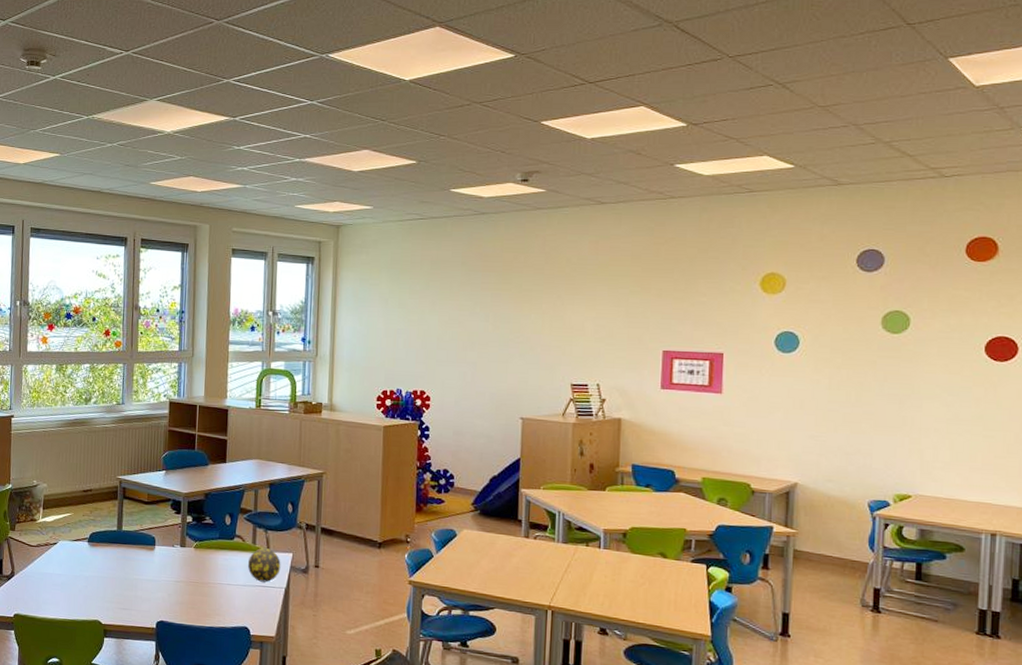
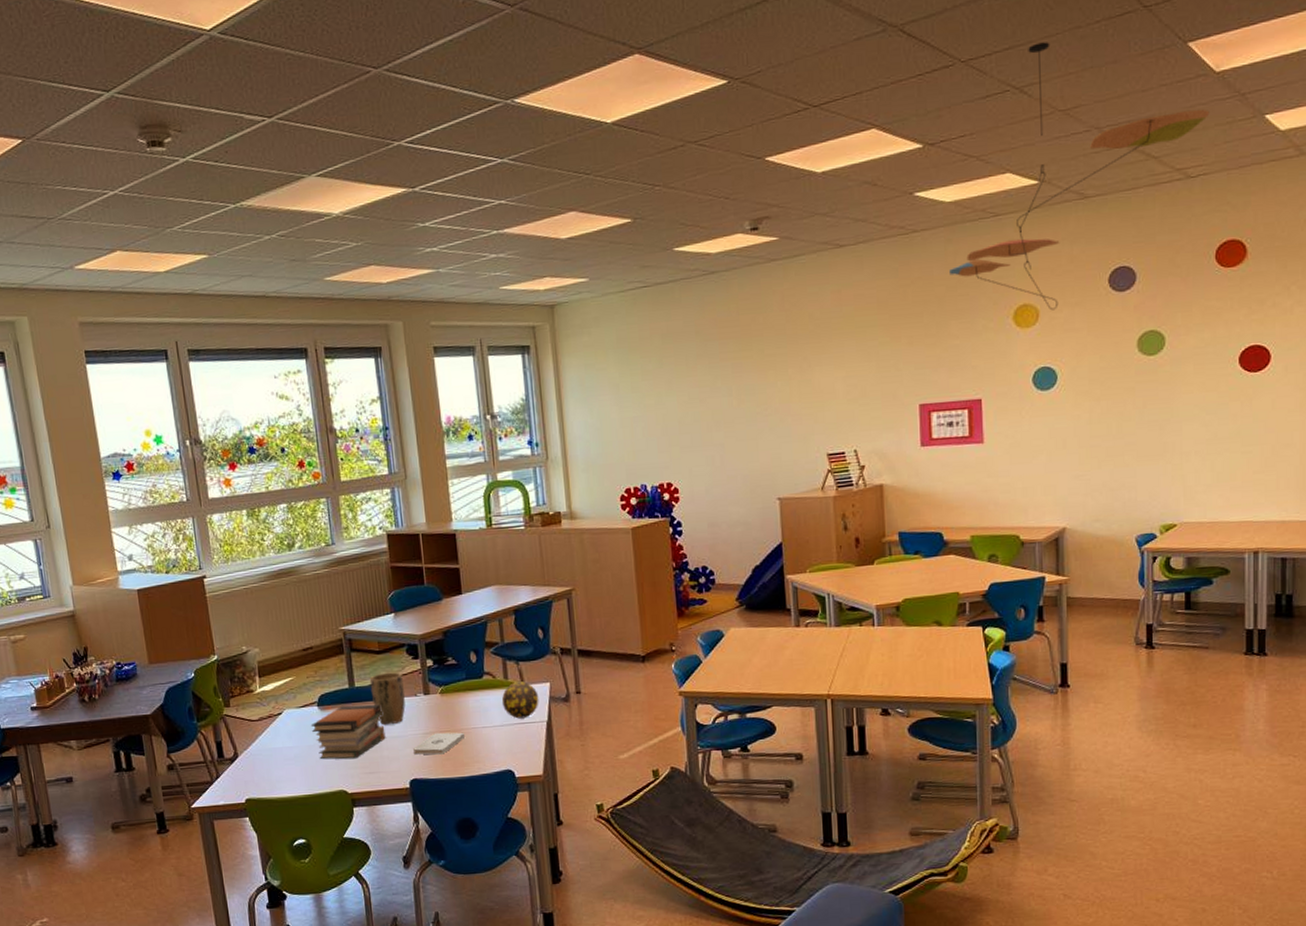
book stack: none [79,545,143,594] -> present [310,704,386,760]
plant pot: none [135,521,164,569] -> present [369,672,406,725]
notepad: none [164,582,210,603] -> present [413,732,464,755]
ceiling mobile: none [702,47,967,282] -> present [949,42,1210,311]

